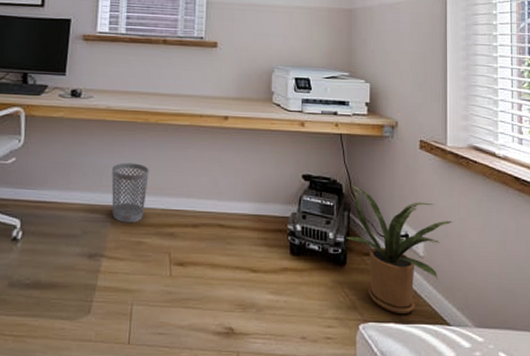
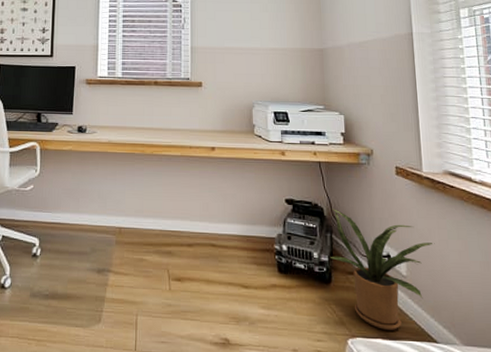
wastebasket: present [111,163,149,223] -> none [115,189,147,243]

